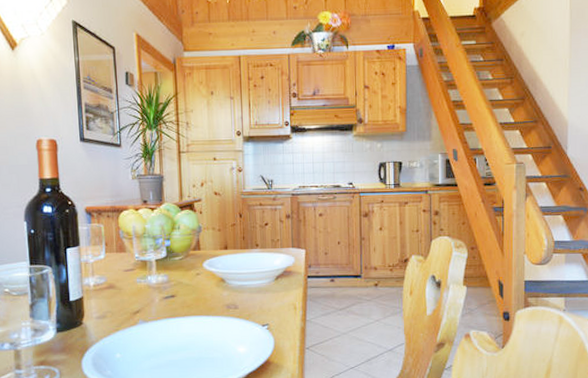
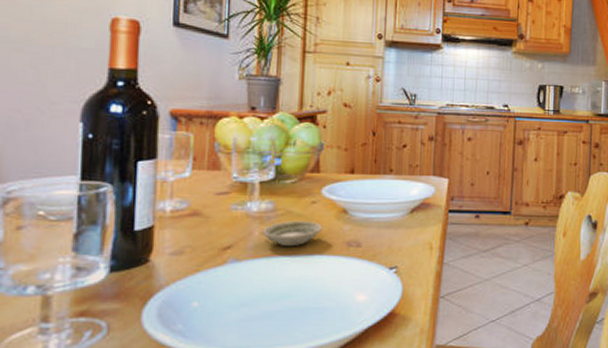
saucer: none [161,289,206,310] -> present [262,220,322,246]

